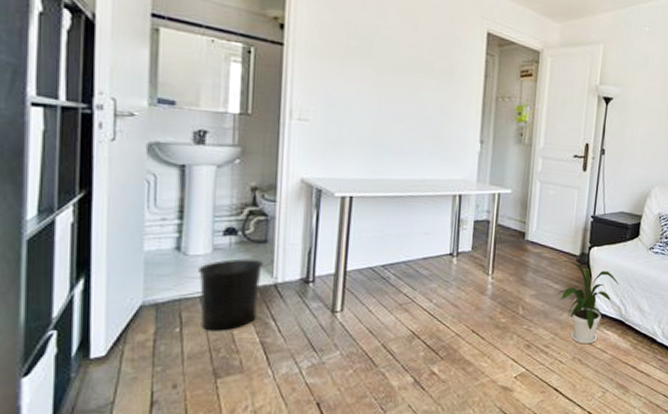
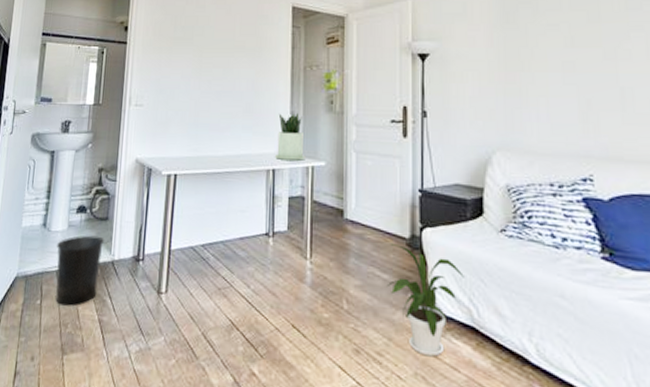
planter: none [461,141,493,188] -> present [274,112,306,161]

